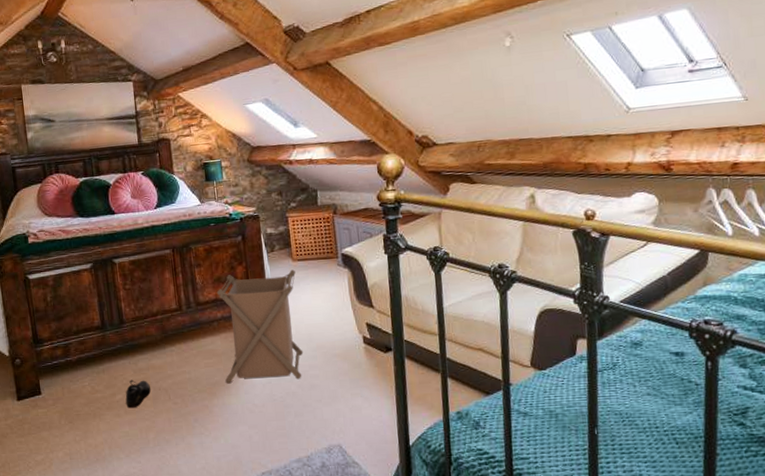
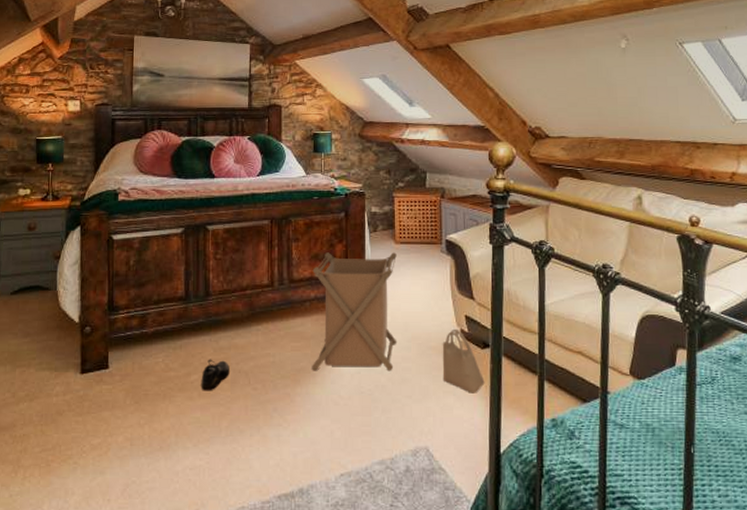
handbag: none [346,337,390,394] -> present [442,330,485,393]

